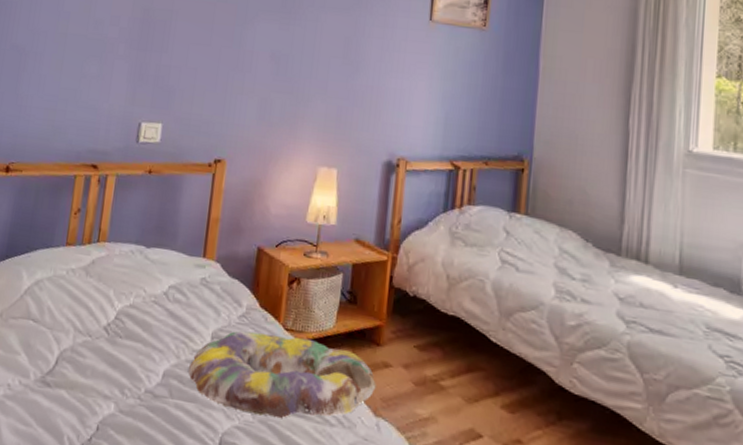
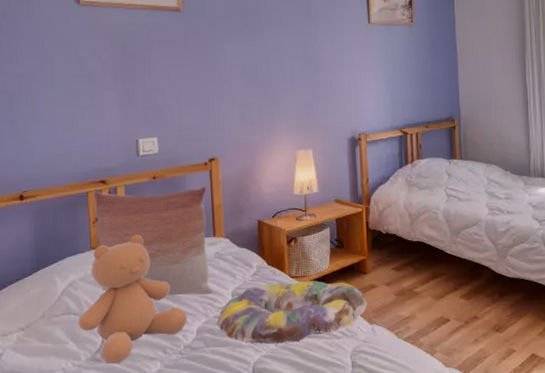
teddy bear: none [35,236,156,395] -> present [78,234,188,365]
pillow: none [64,176,205,331] -> present [93,186,214,298]

